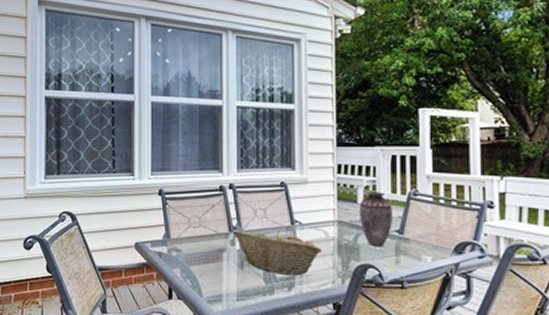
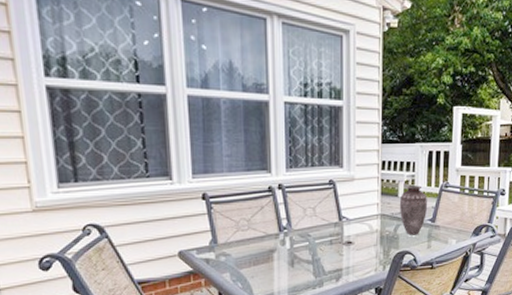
fruit basket: present [232,229,323,277] -> none [282,227,367,269]

